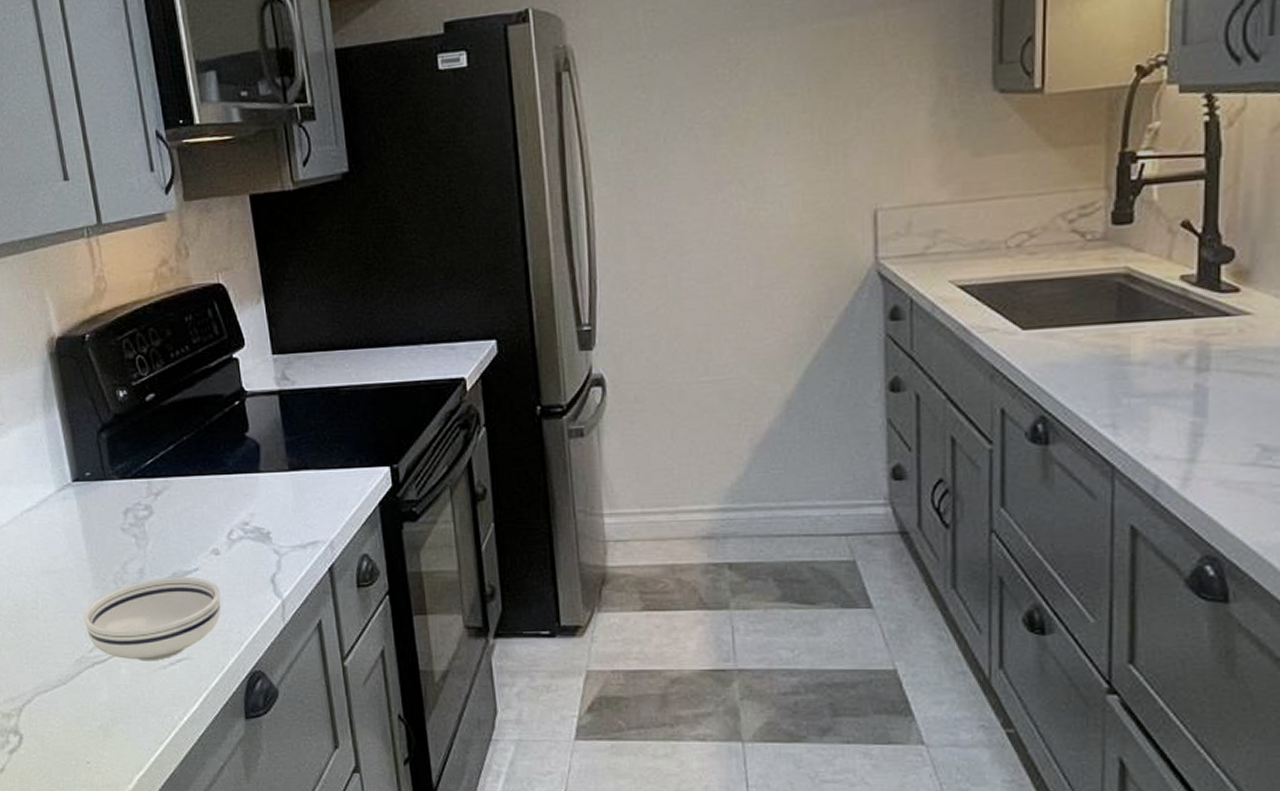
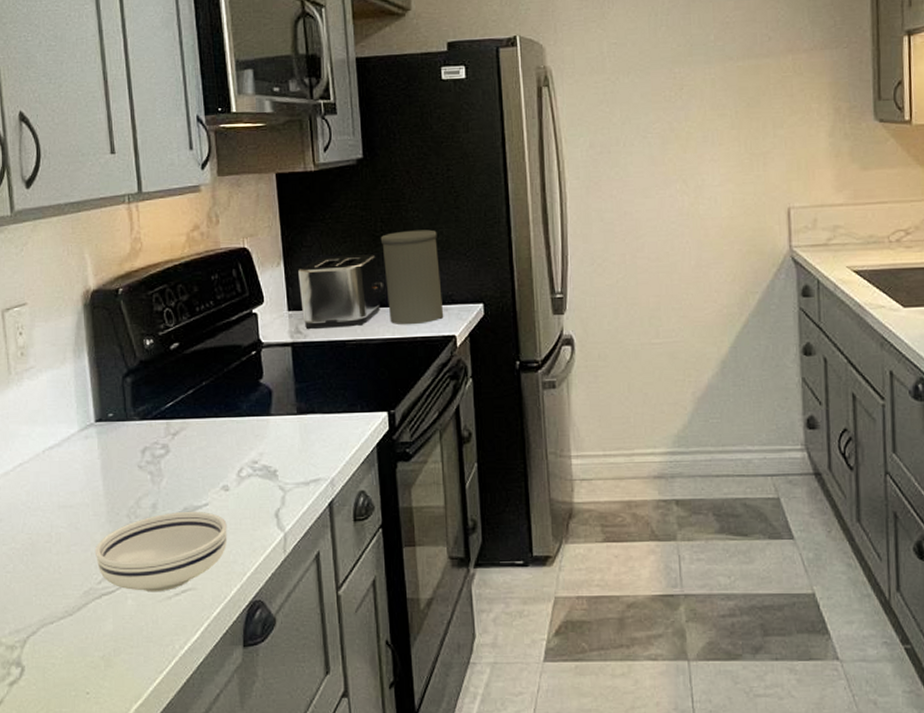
toaster: none [281,286,379,376] -> present [298,254,383,330]
canister: none [373,254,451,368] -> present [380,229,444,326]

